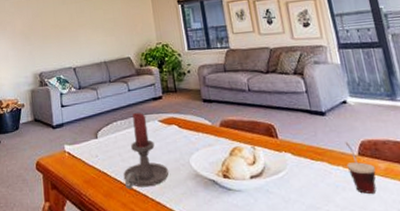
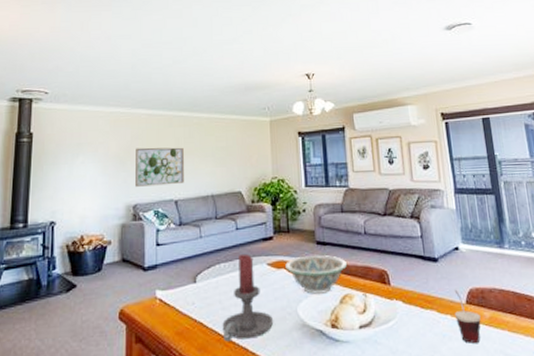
wall art: none [37,21,80,58] -> present [135,147,184,187]
decorative bowl: none [175,111,235,148] -> present [285,255,348,295]

